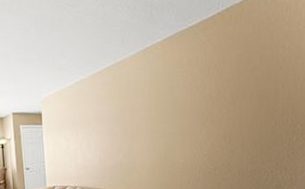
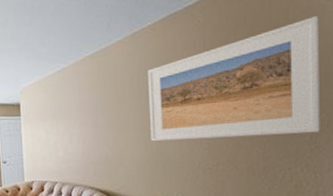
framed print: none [157,39,297,149] -> present [148,15,320,142]

